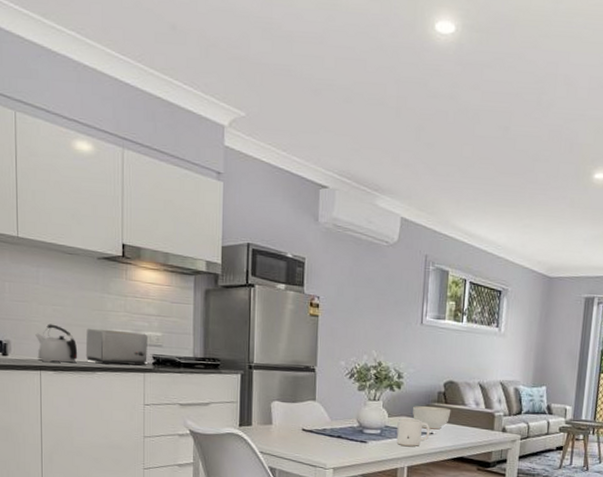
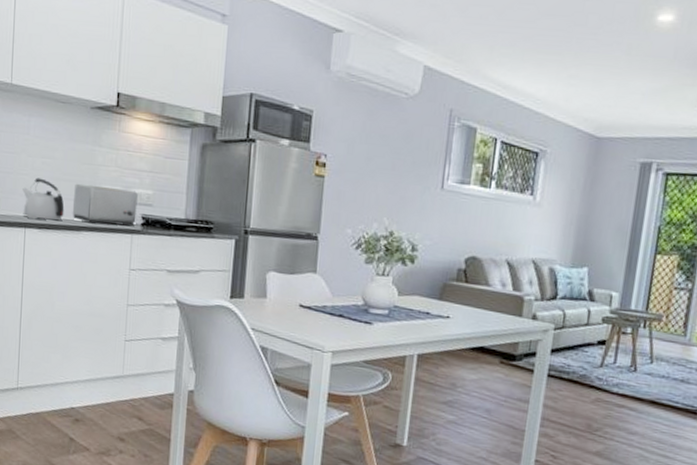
mug: present [396,418,430,446] -> none [406,297,447,332]
bowl: present [413,405,451,430] -> none [426,284,472,313]

